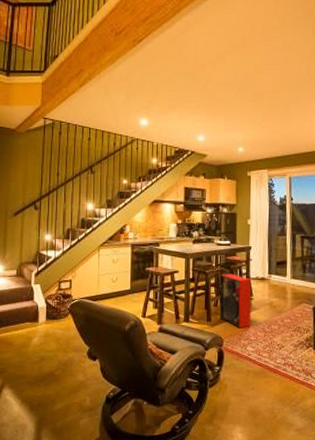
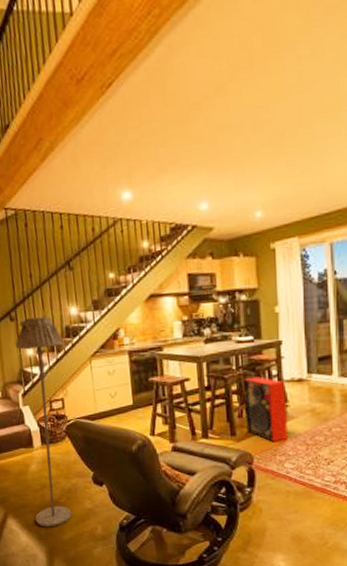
floor lamp: none [30,209,78,398] -> present [16,316,72,527]

